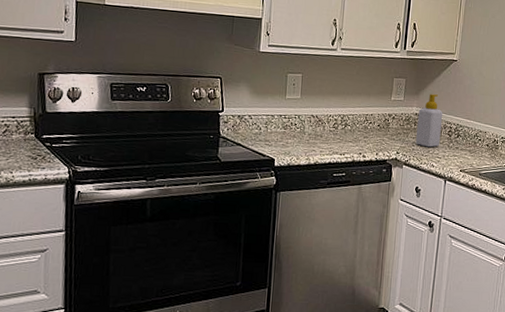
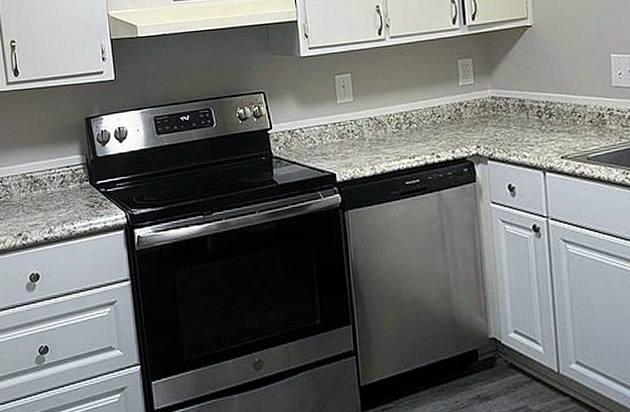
soap bottle: present [415,94,443,147] -> none [494,70,529,135]

